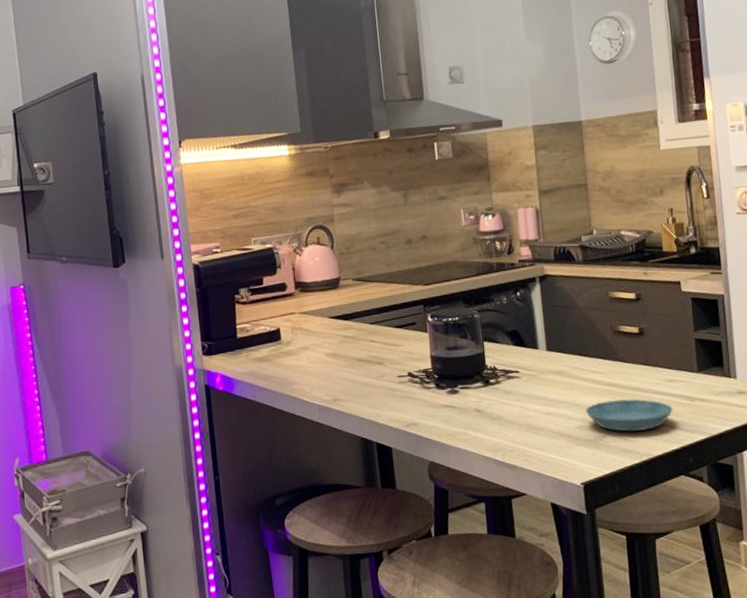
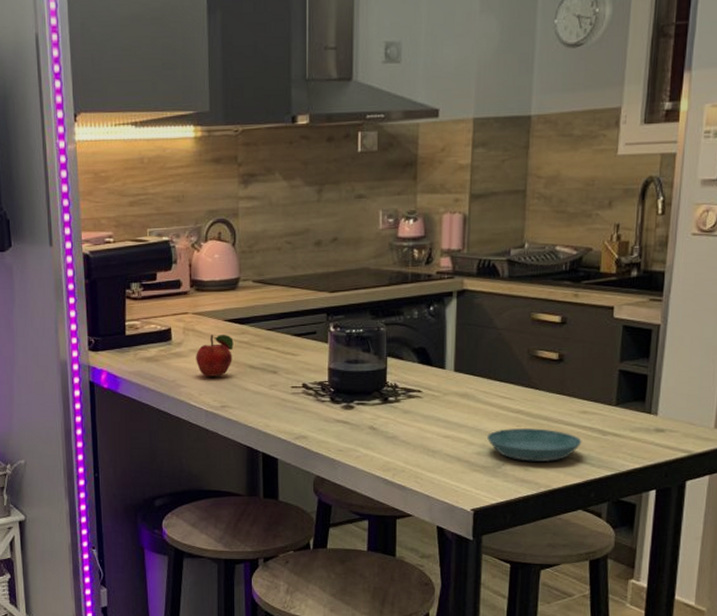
fruit: none [305,331,340,372] -> present [196,334,234,377]

